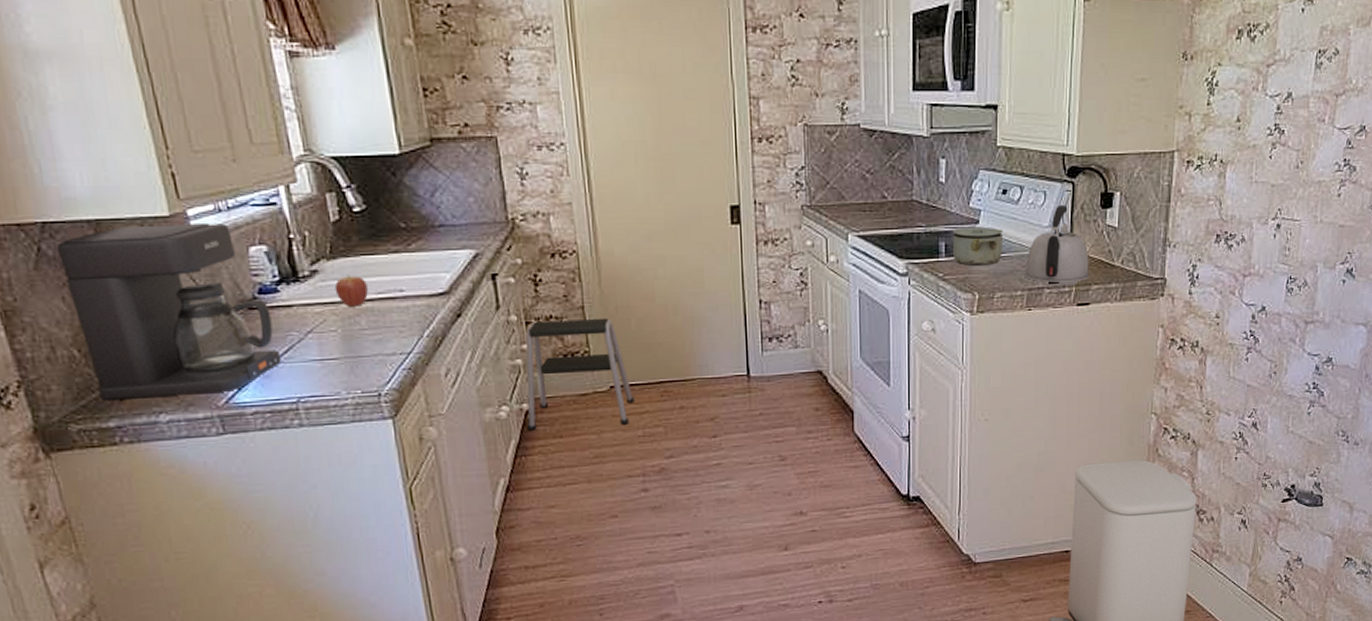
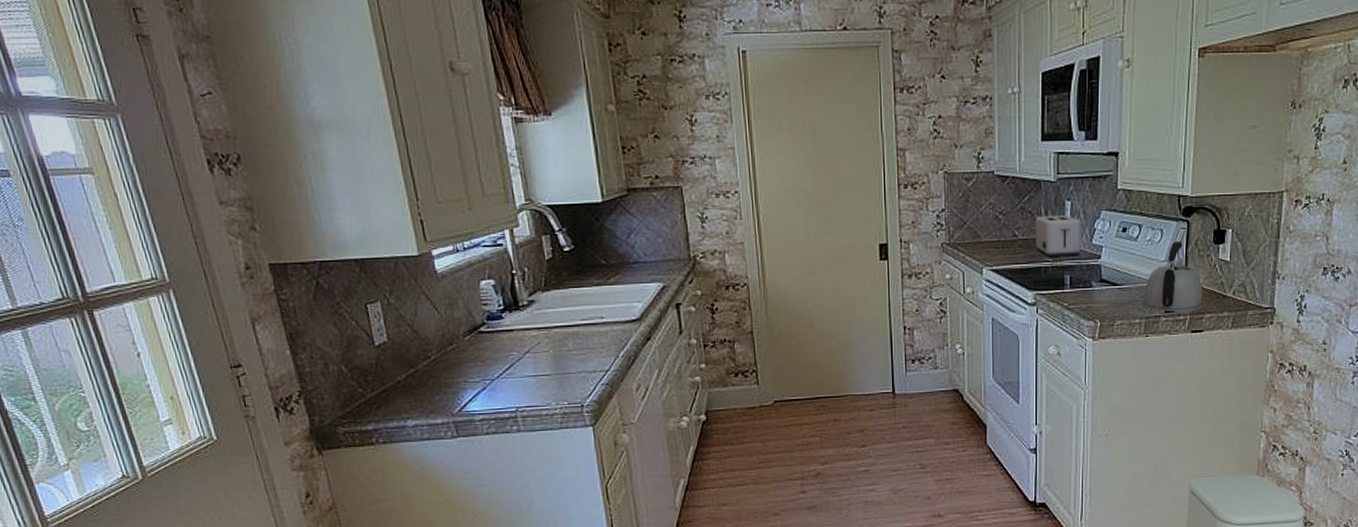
coffee maker: present [56,222,282,400] -> none [330,260,504,407]
fruit: present [334,274,369,307] -> none [547,304,575,331]
step stool: present [525,317,634,431] -> none [703,341,795,439]
toaster: none [906,175,958,222] -> present [1035,216,1082,257]
cooking pot: present [952,226,1002,266] -> none [1076,261,1122,296]

